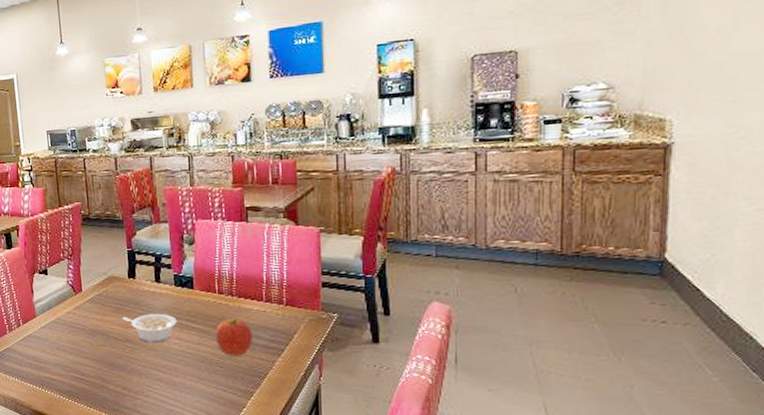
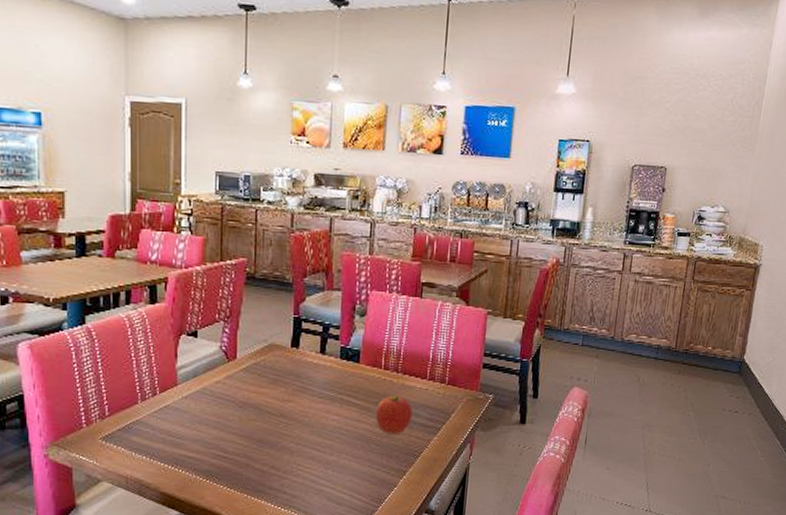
legume: present [122,313,177,343] -> none [279,387,338,419]

